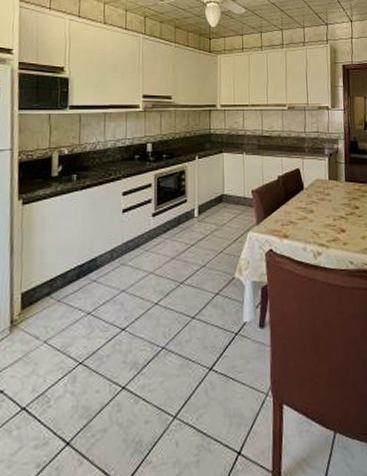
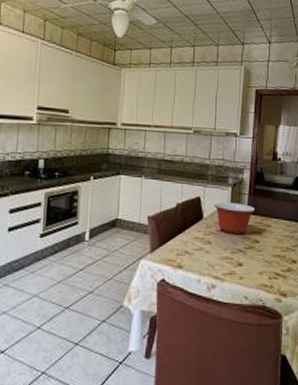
mixing bowl: none [312,171,353,203] -> present [213,202,256,235]

